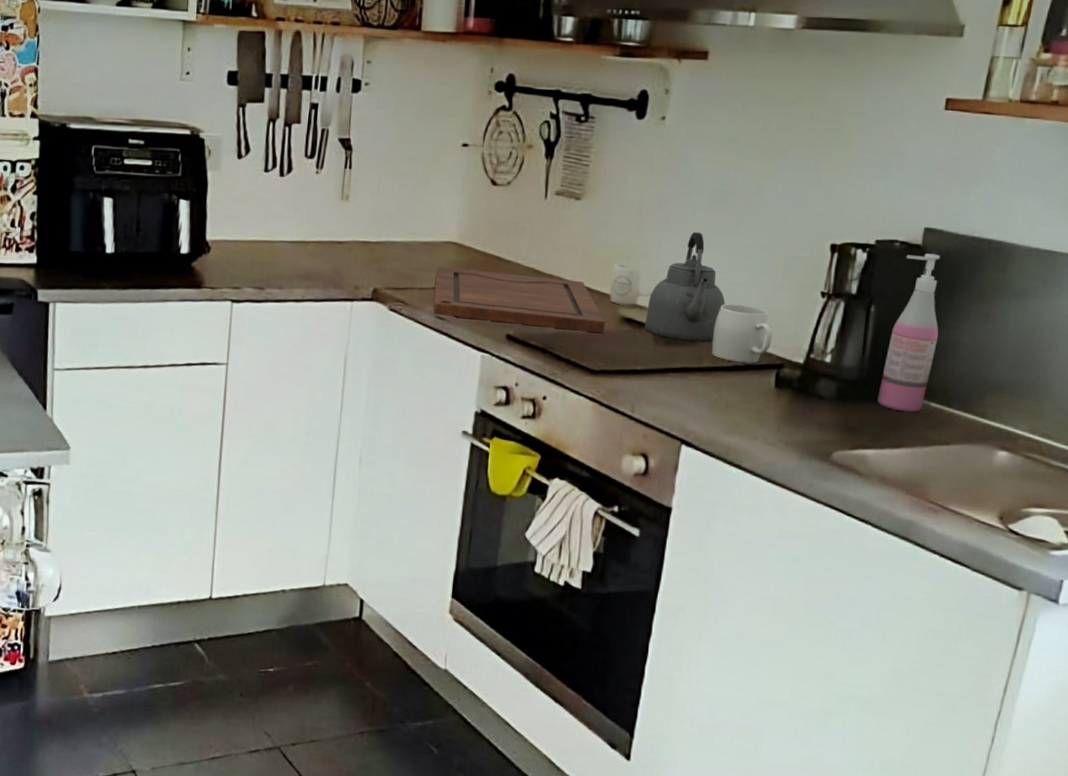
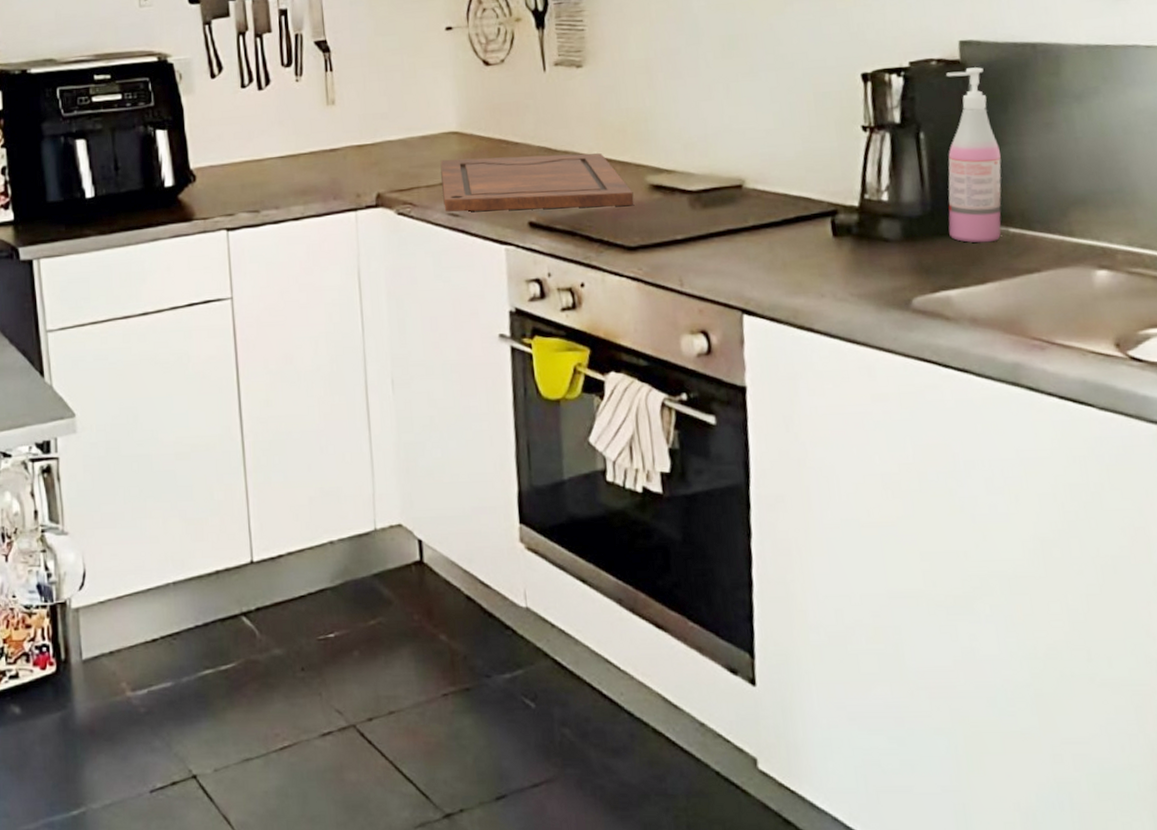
mug: present [609,263,655,306] -> none [630,127,679,172]
kettle: present [644,231,726,343] -> none [676,82,760,201]
mug: present [712,303,773,364] -> none [752,151,820,216]

